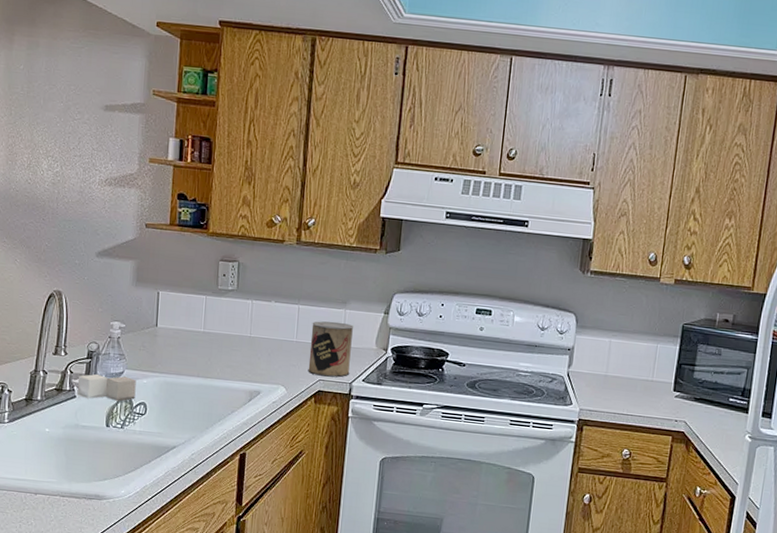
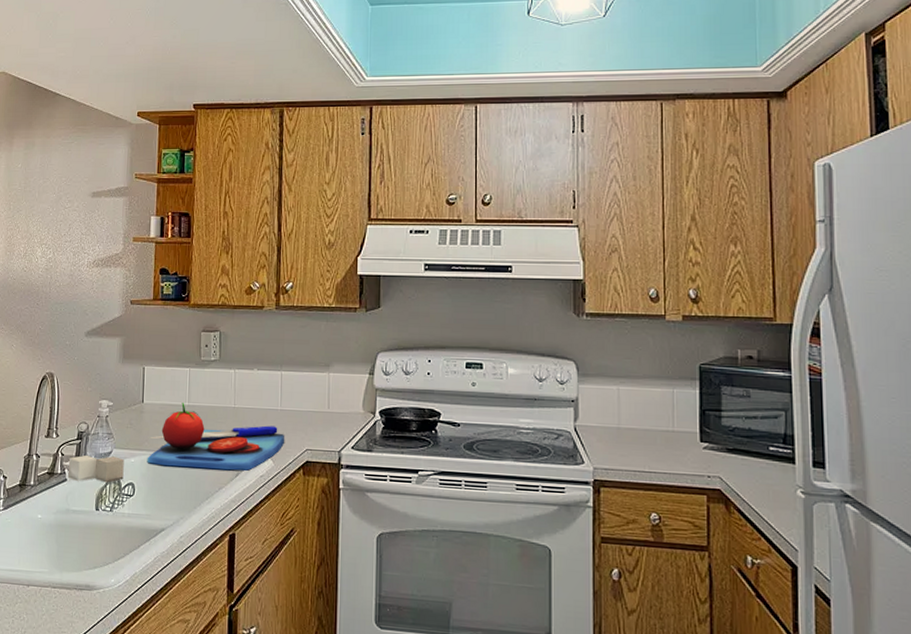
chopping board: none [159,329,298,398] -> present [147,403,284,472]
tin can: present [308,321,353,378] -> none [294,386,338,447]

